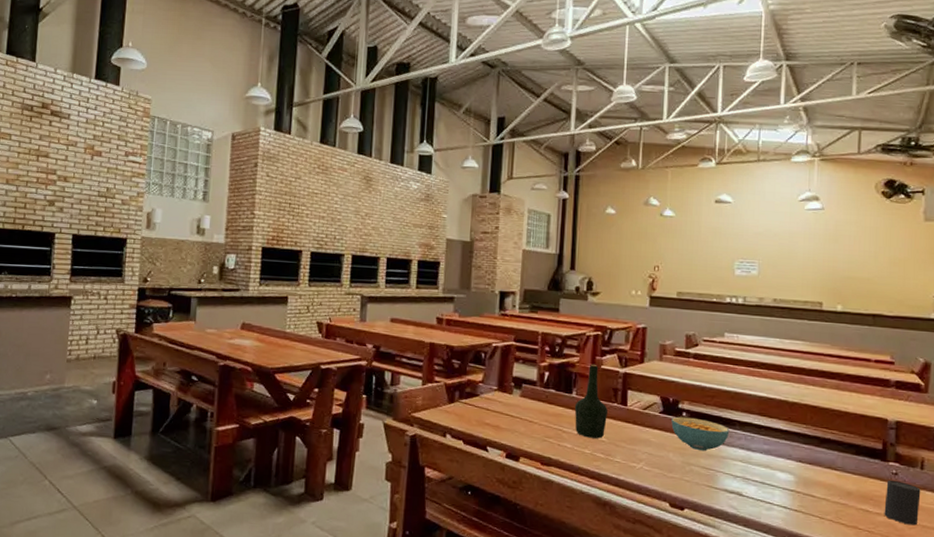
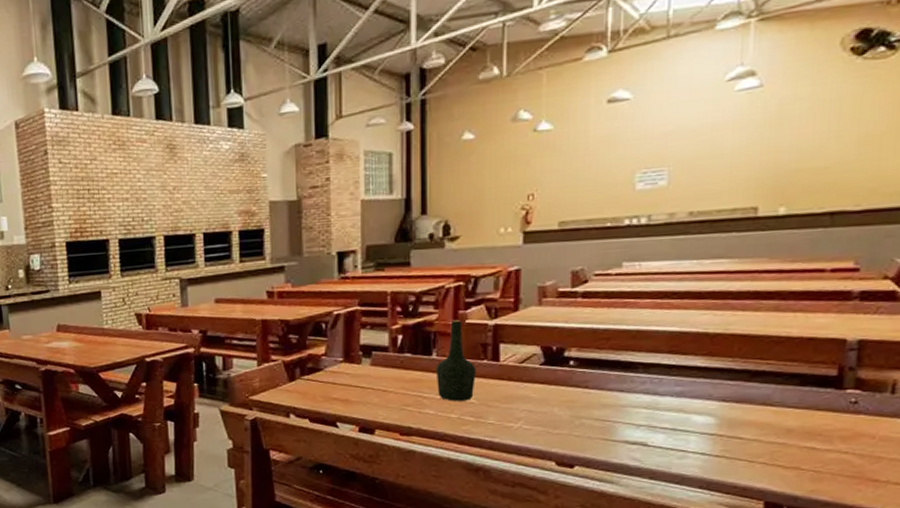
cereal bowl: present [671,416,730,452] -> none [555,365,631,402]
cup: present [884,479,921,526] -> none [836,410,890,460]

